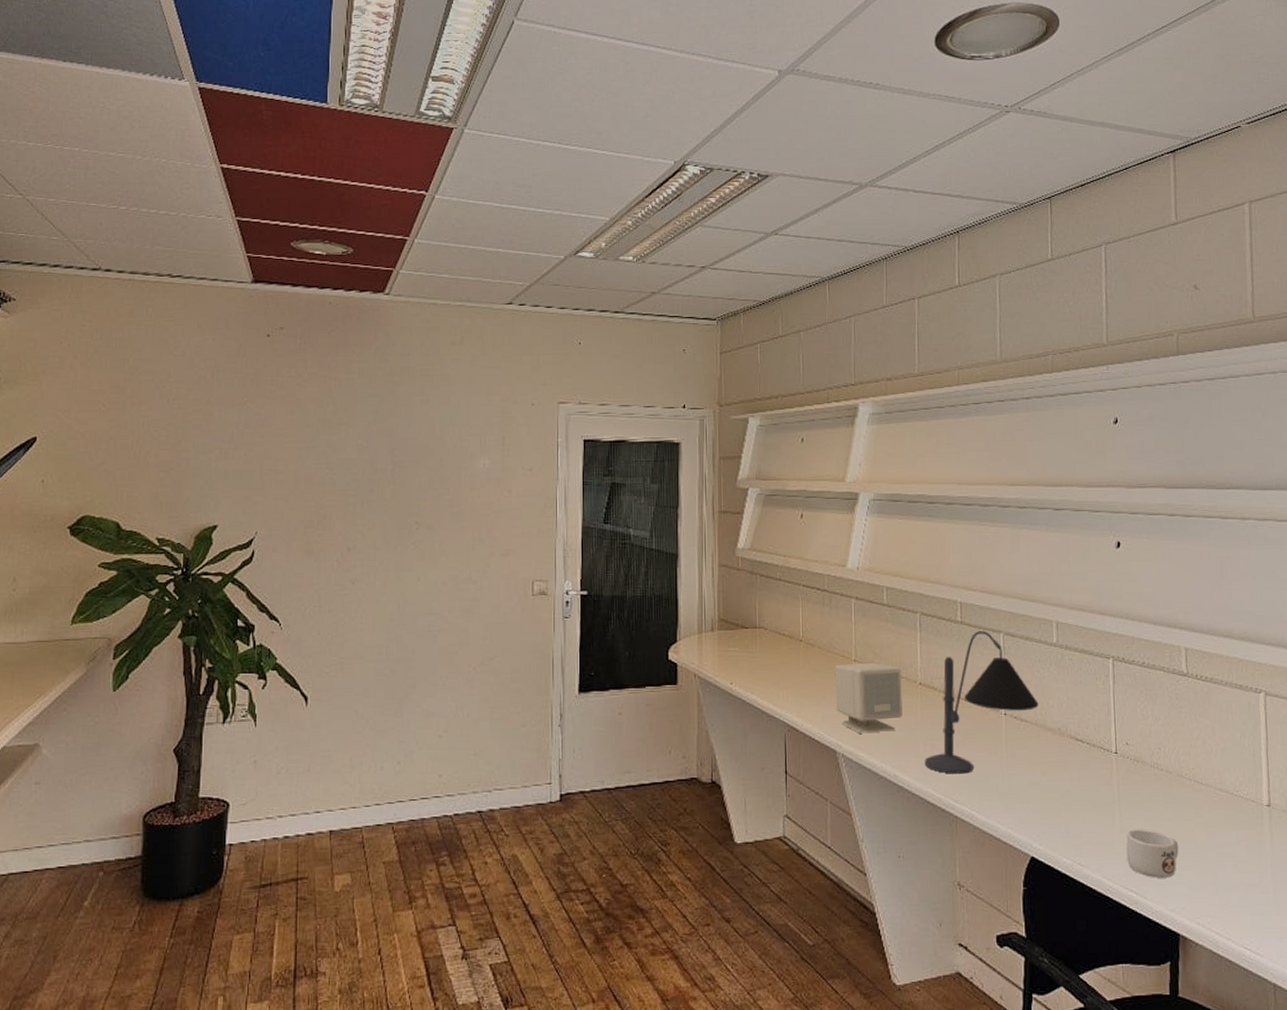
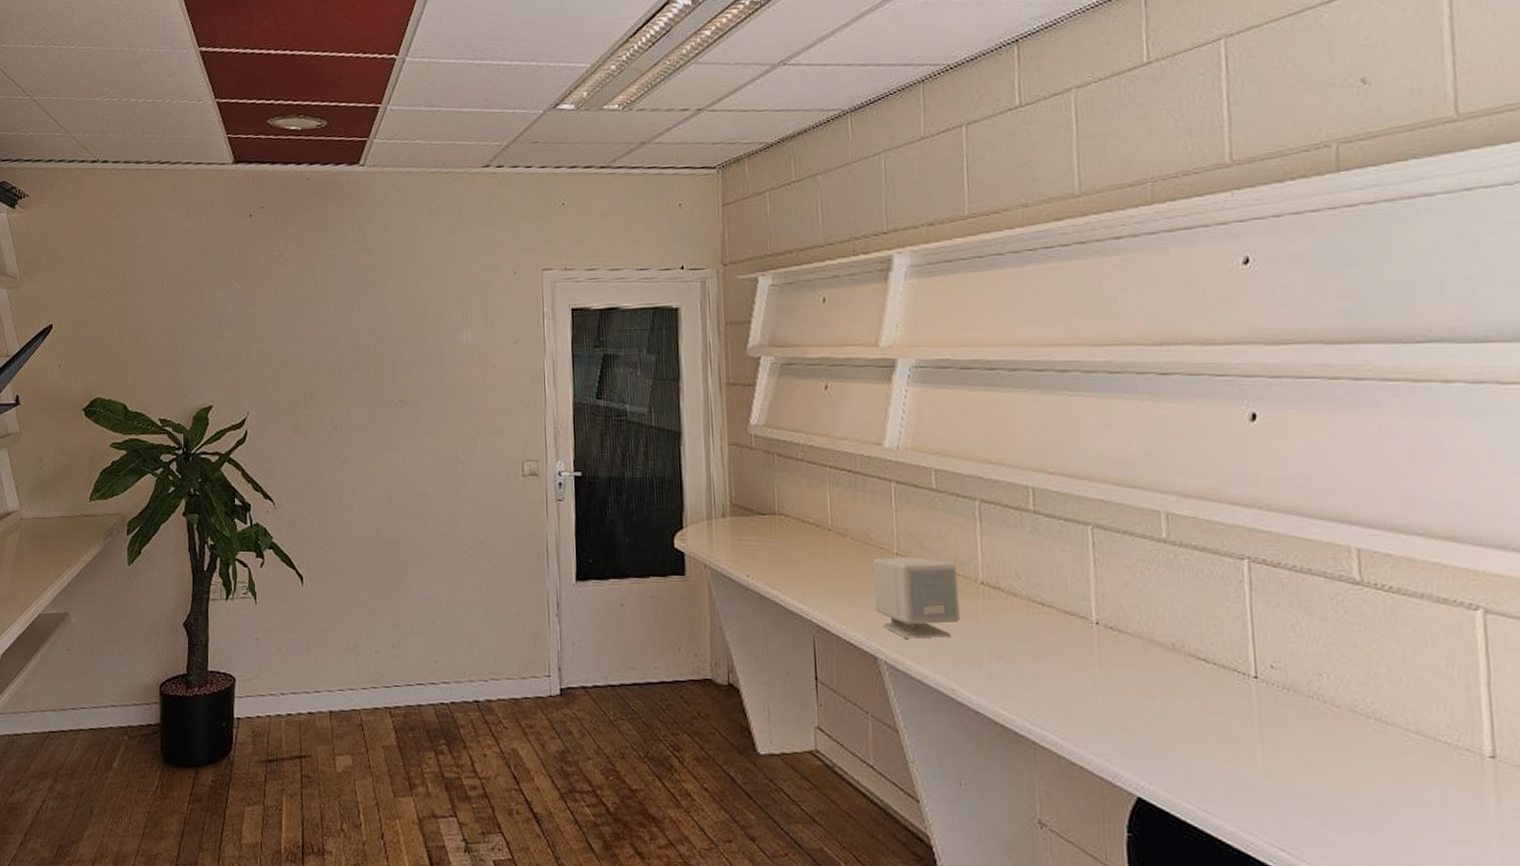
desk lamp: present [924,630,1039,774] -> none [990,522,1144,692]
mug: present [1126,829,1179,878] -> none [1273,774,1353,839]

